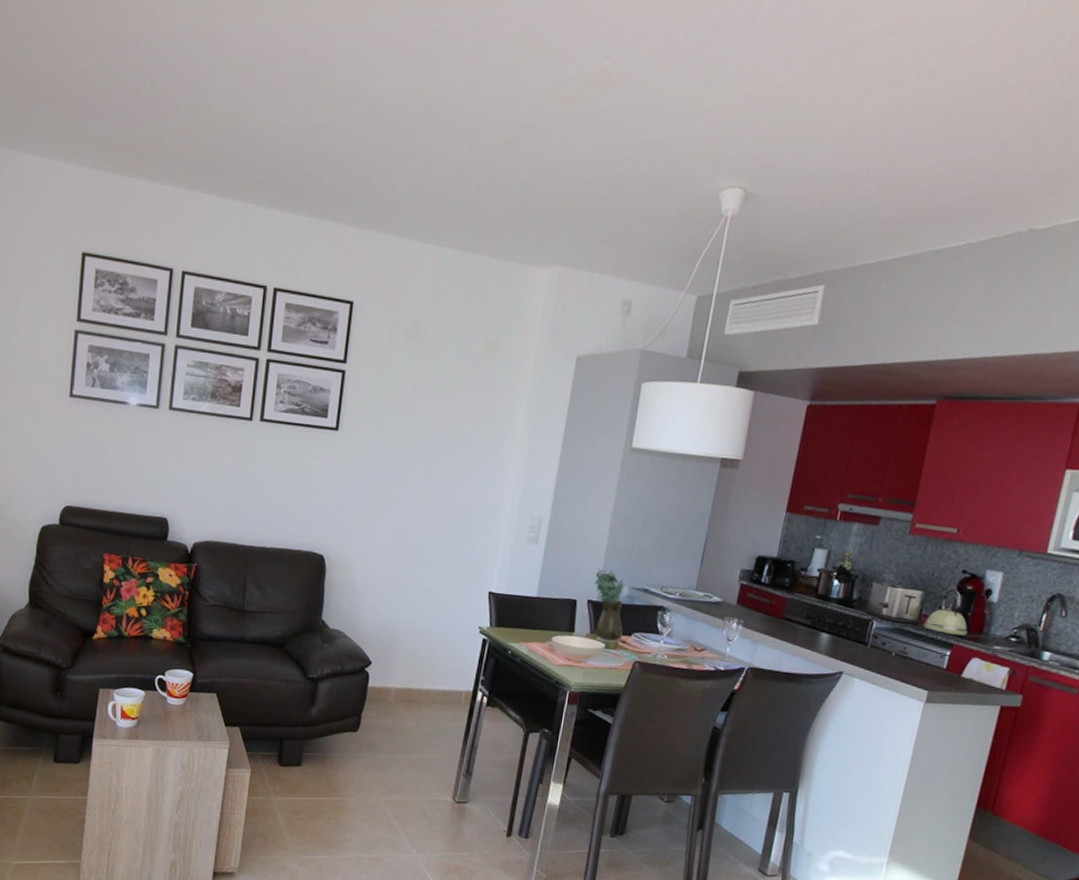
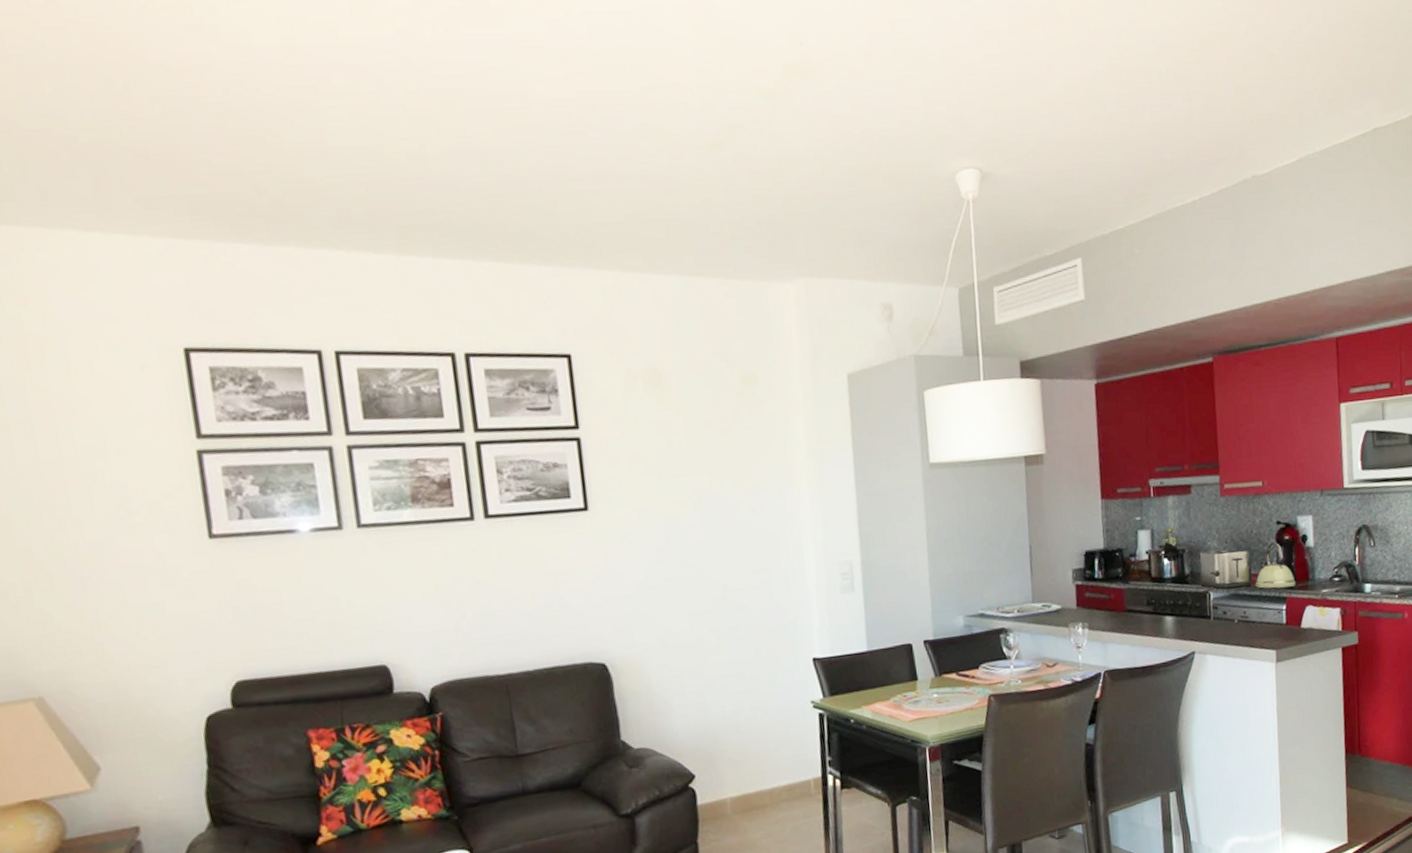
bowl: present [551,635,606,663] -> none [894,682,956,713]
vase: present [594,567,624,650] -> none [925,602,970,690]

